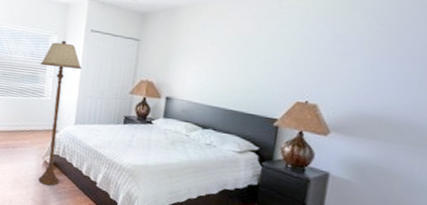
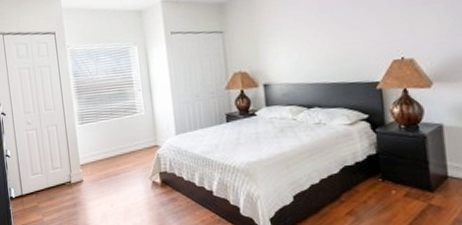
floor lamp: present [39,40,81,186] -> none [125,49,173,207]

